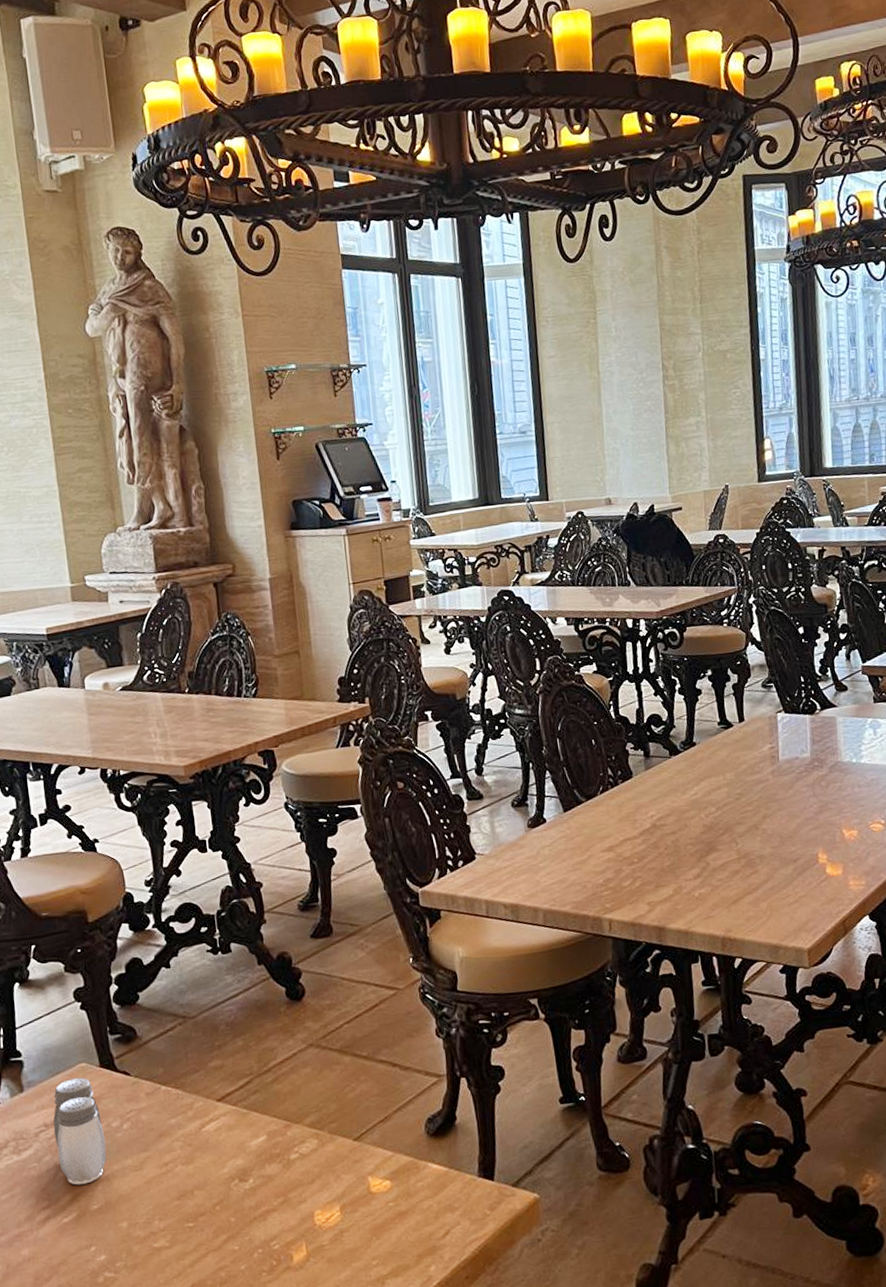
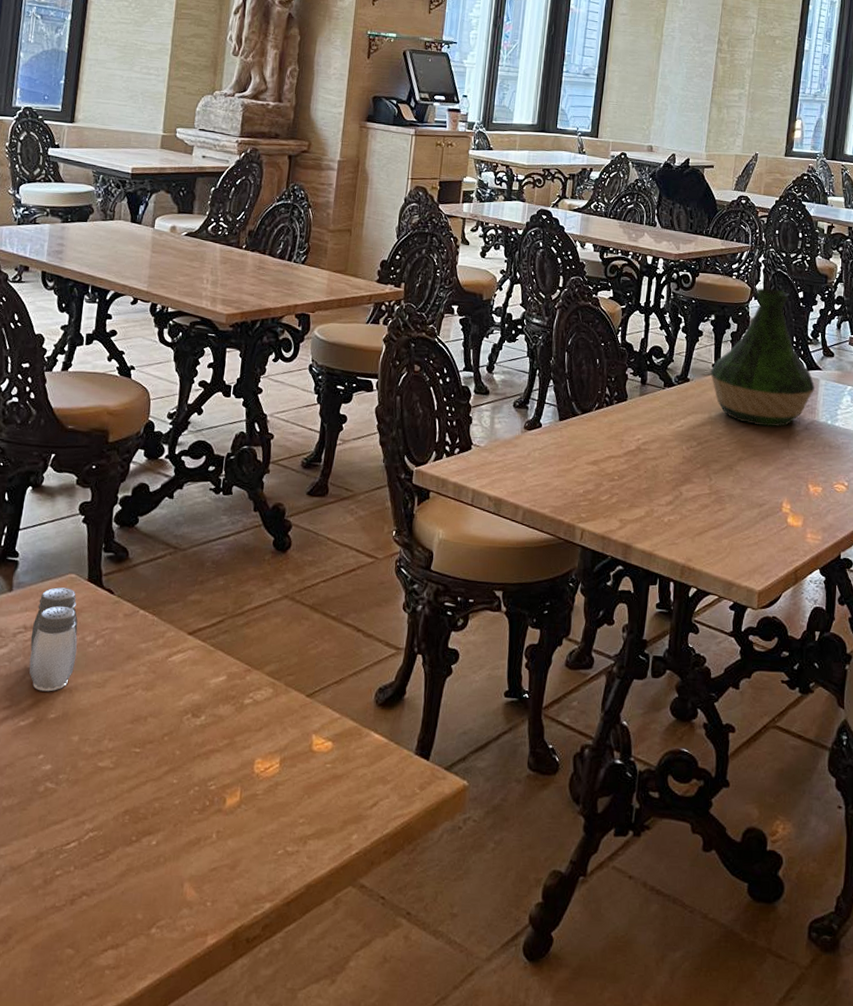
vase: none [717,629,833,778] -> present [710,288,815,427]

